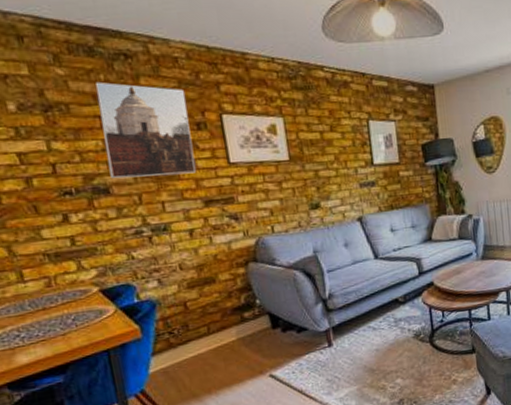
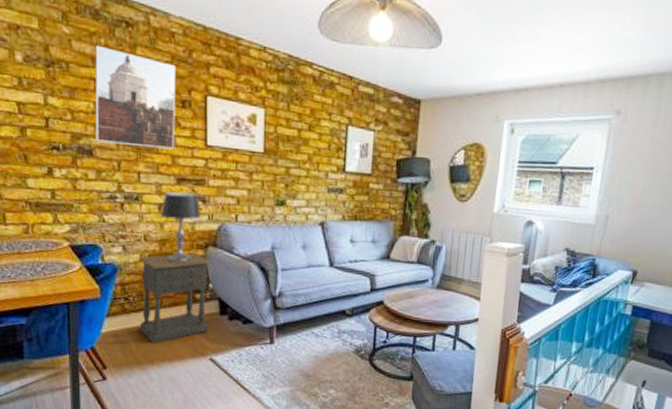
nightstand: none [178,272,262,372] -> present [139,253,211,343]
table lamp: none [192,213,236,287] -> present [161,192,201,263]

